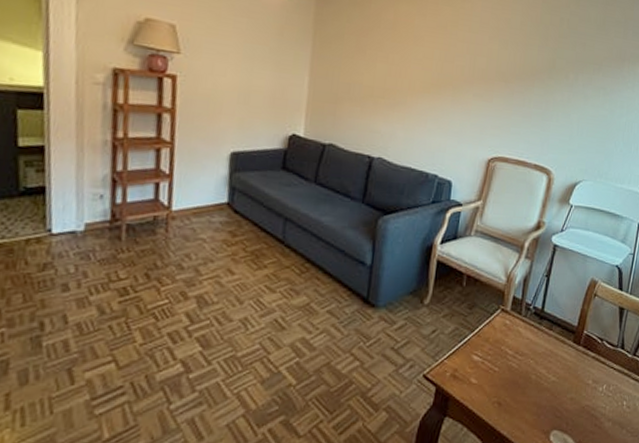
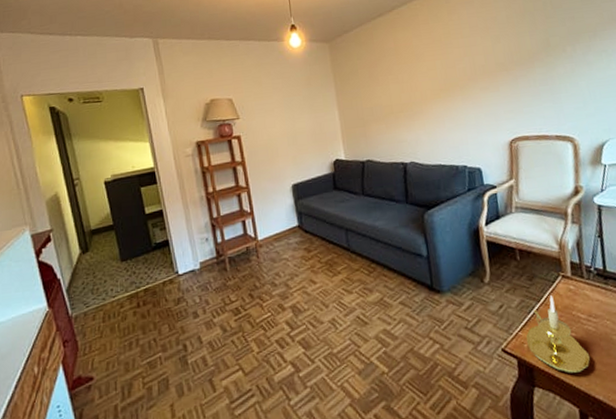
candle holder: none [449,327,506,407] -> present [526,295,590,373]

